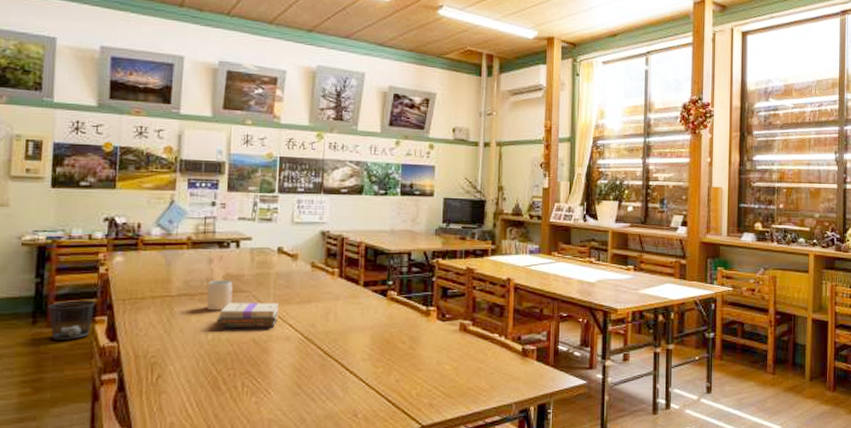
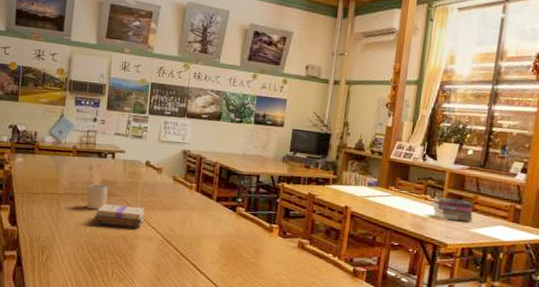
books: none [596,259,640,283] -> present [431,197,473,222]

